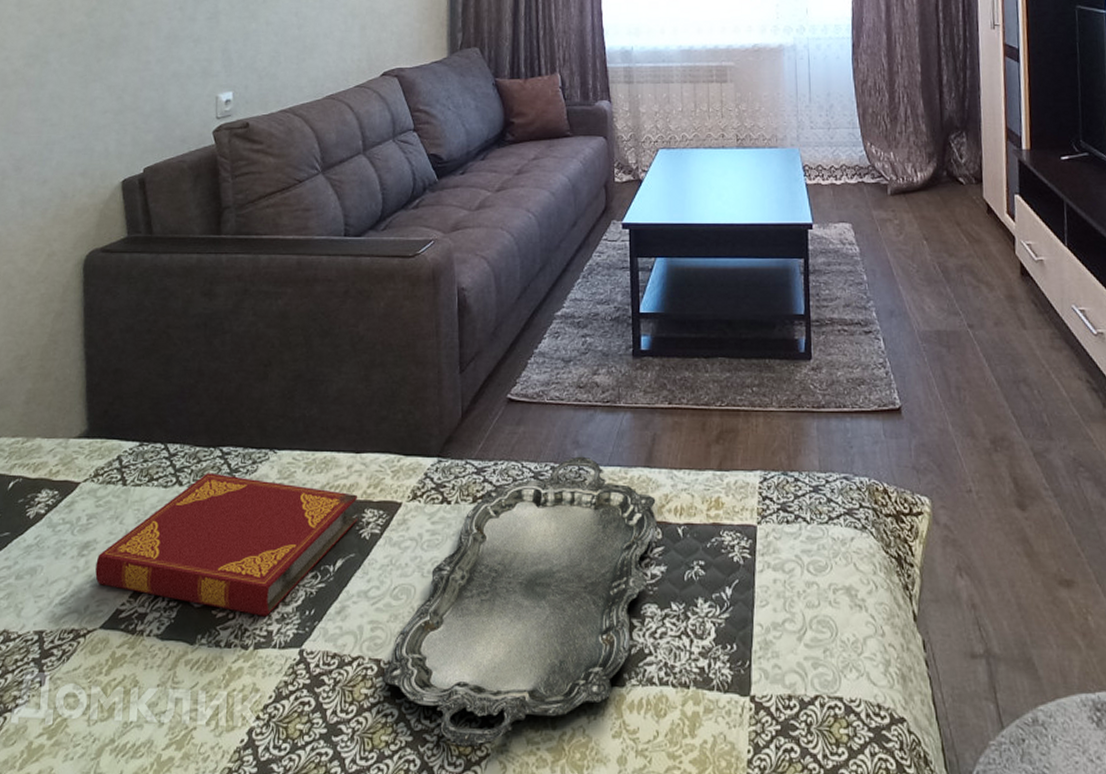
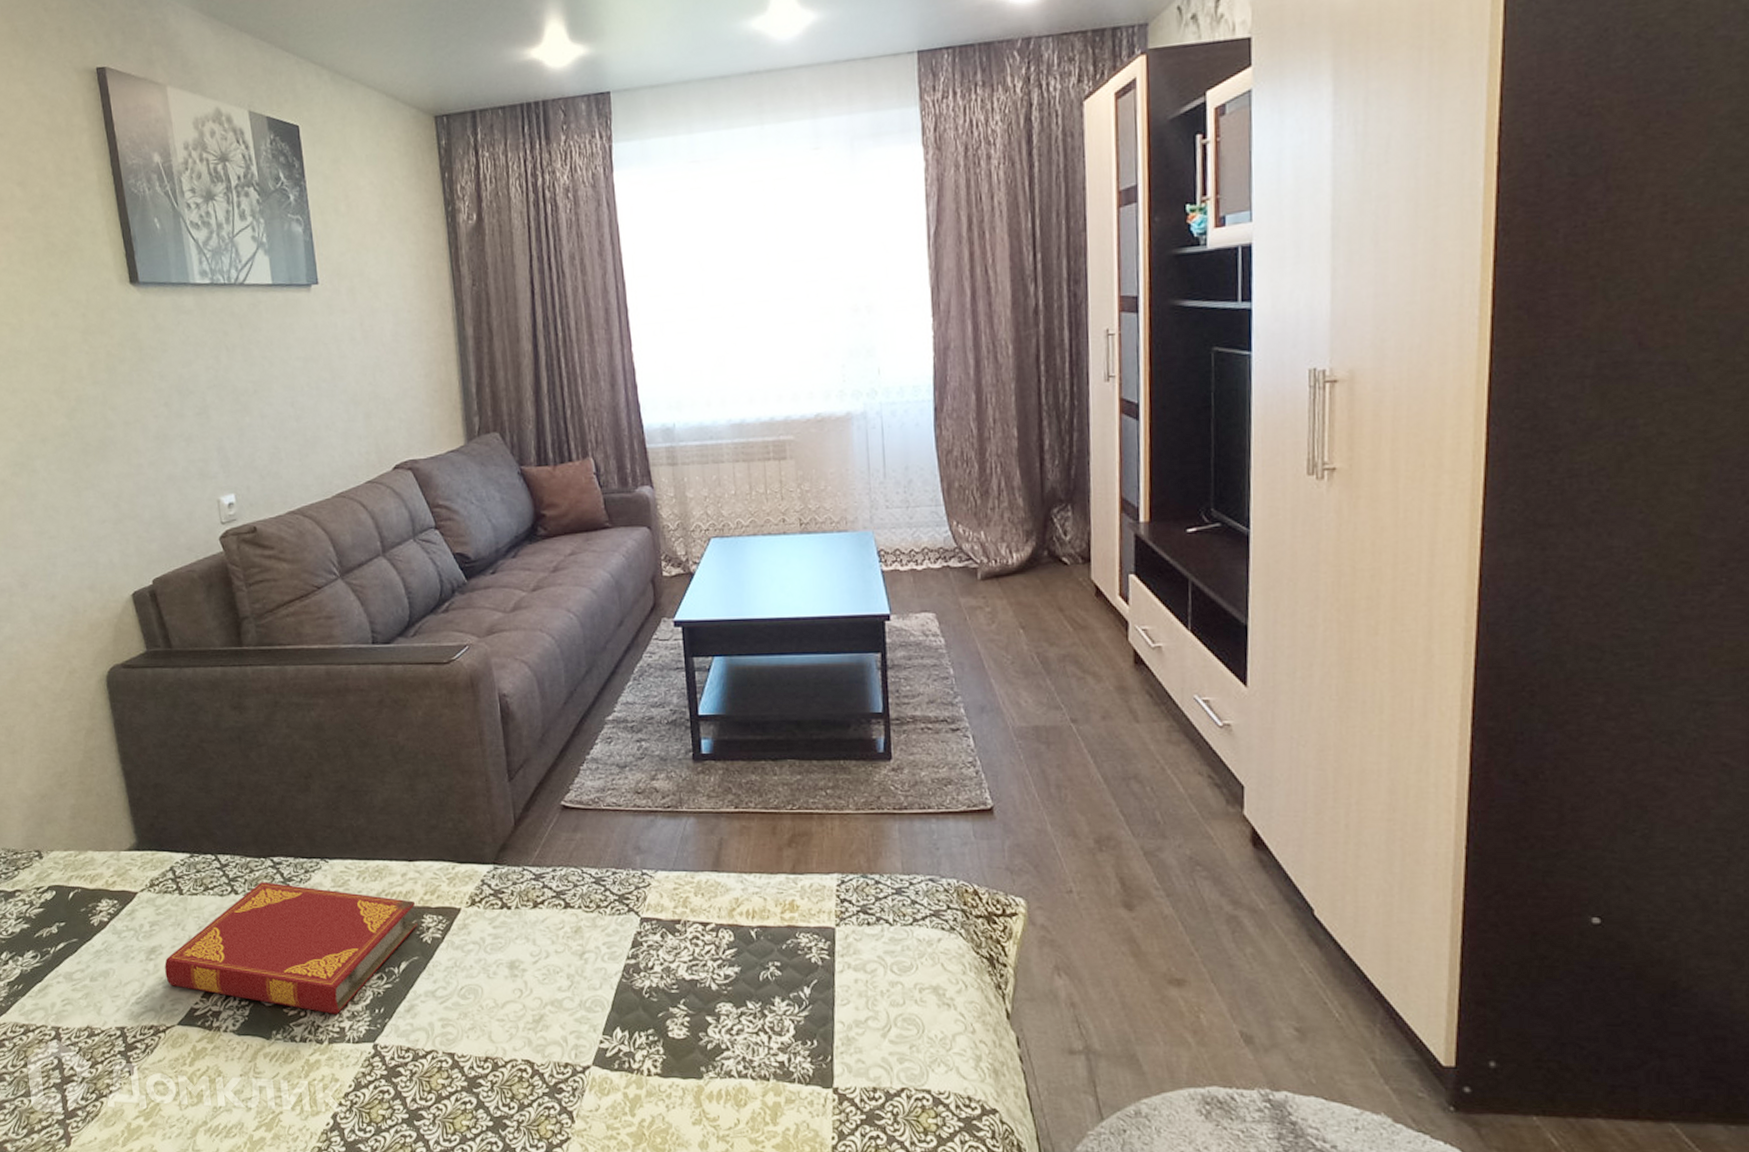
serving tray: present [383,456,658,748] -> none [458,861,729,1132]

